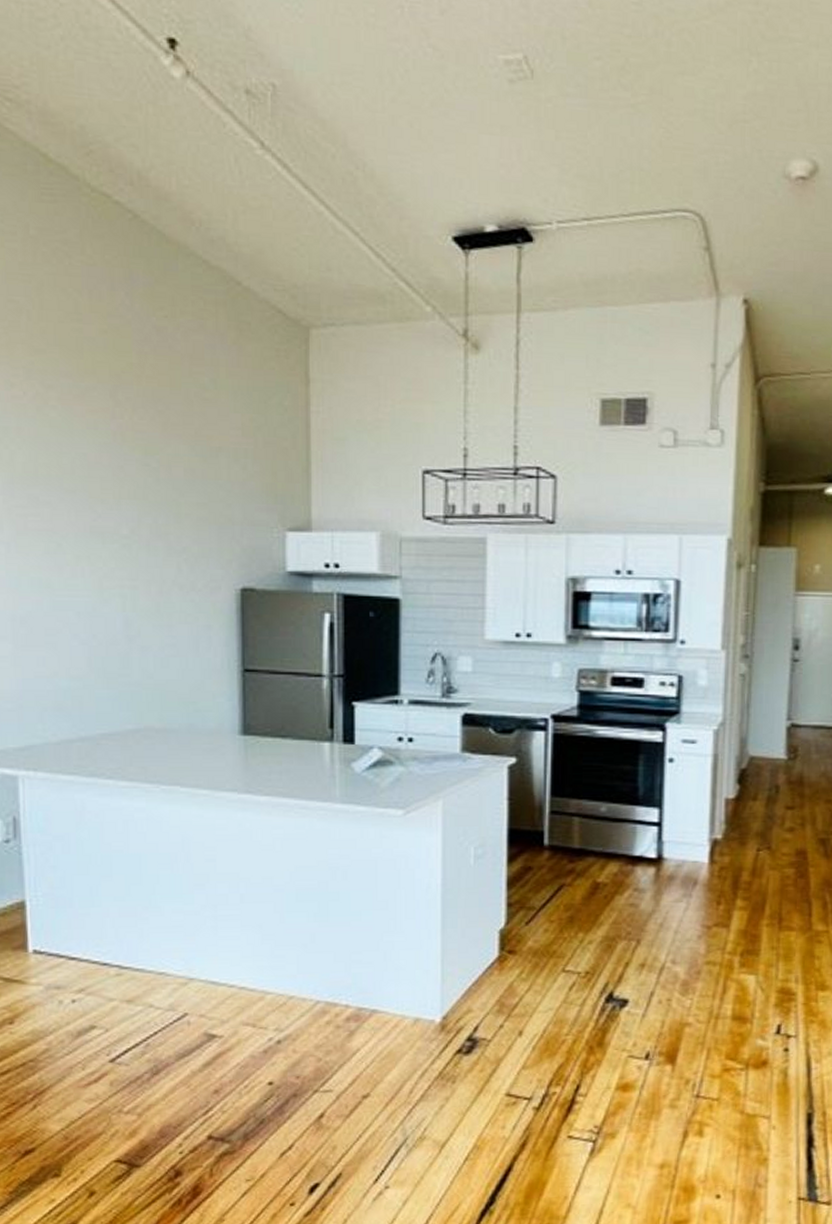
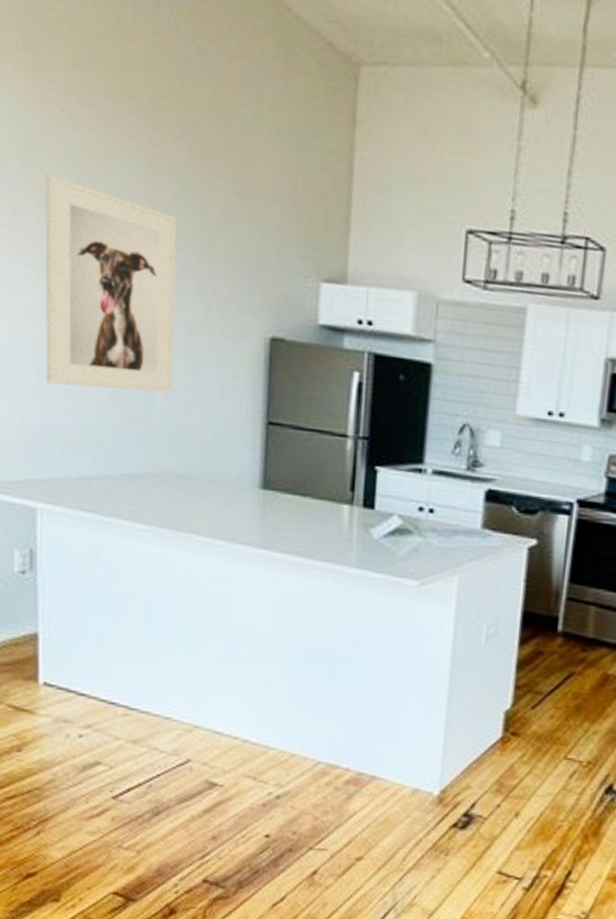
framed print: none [12,454,148,653] -> present [45,174,177,393]

